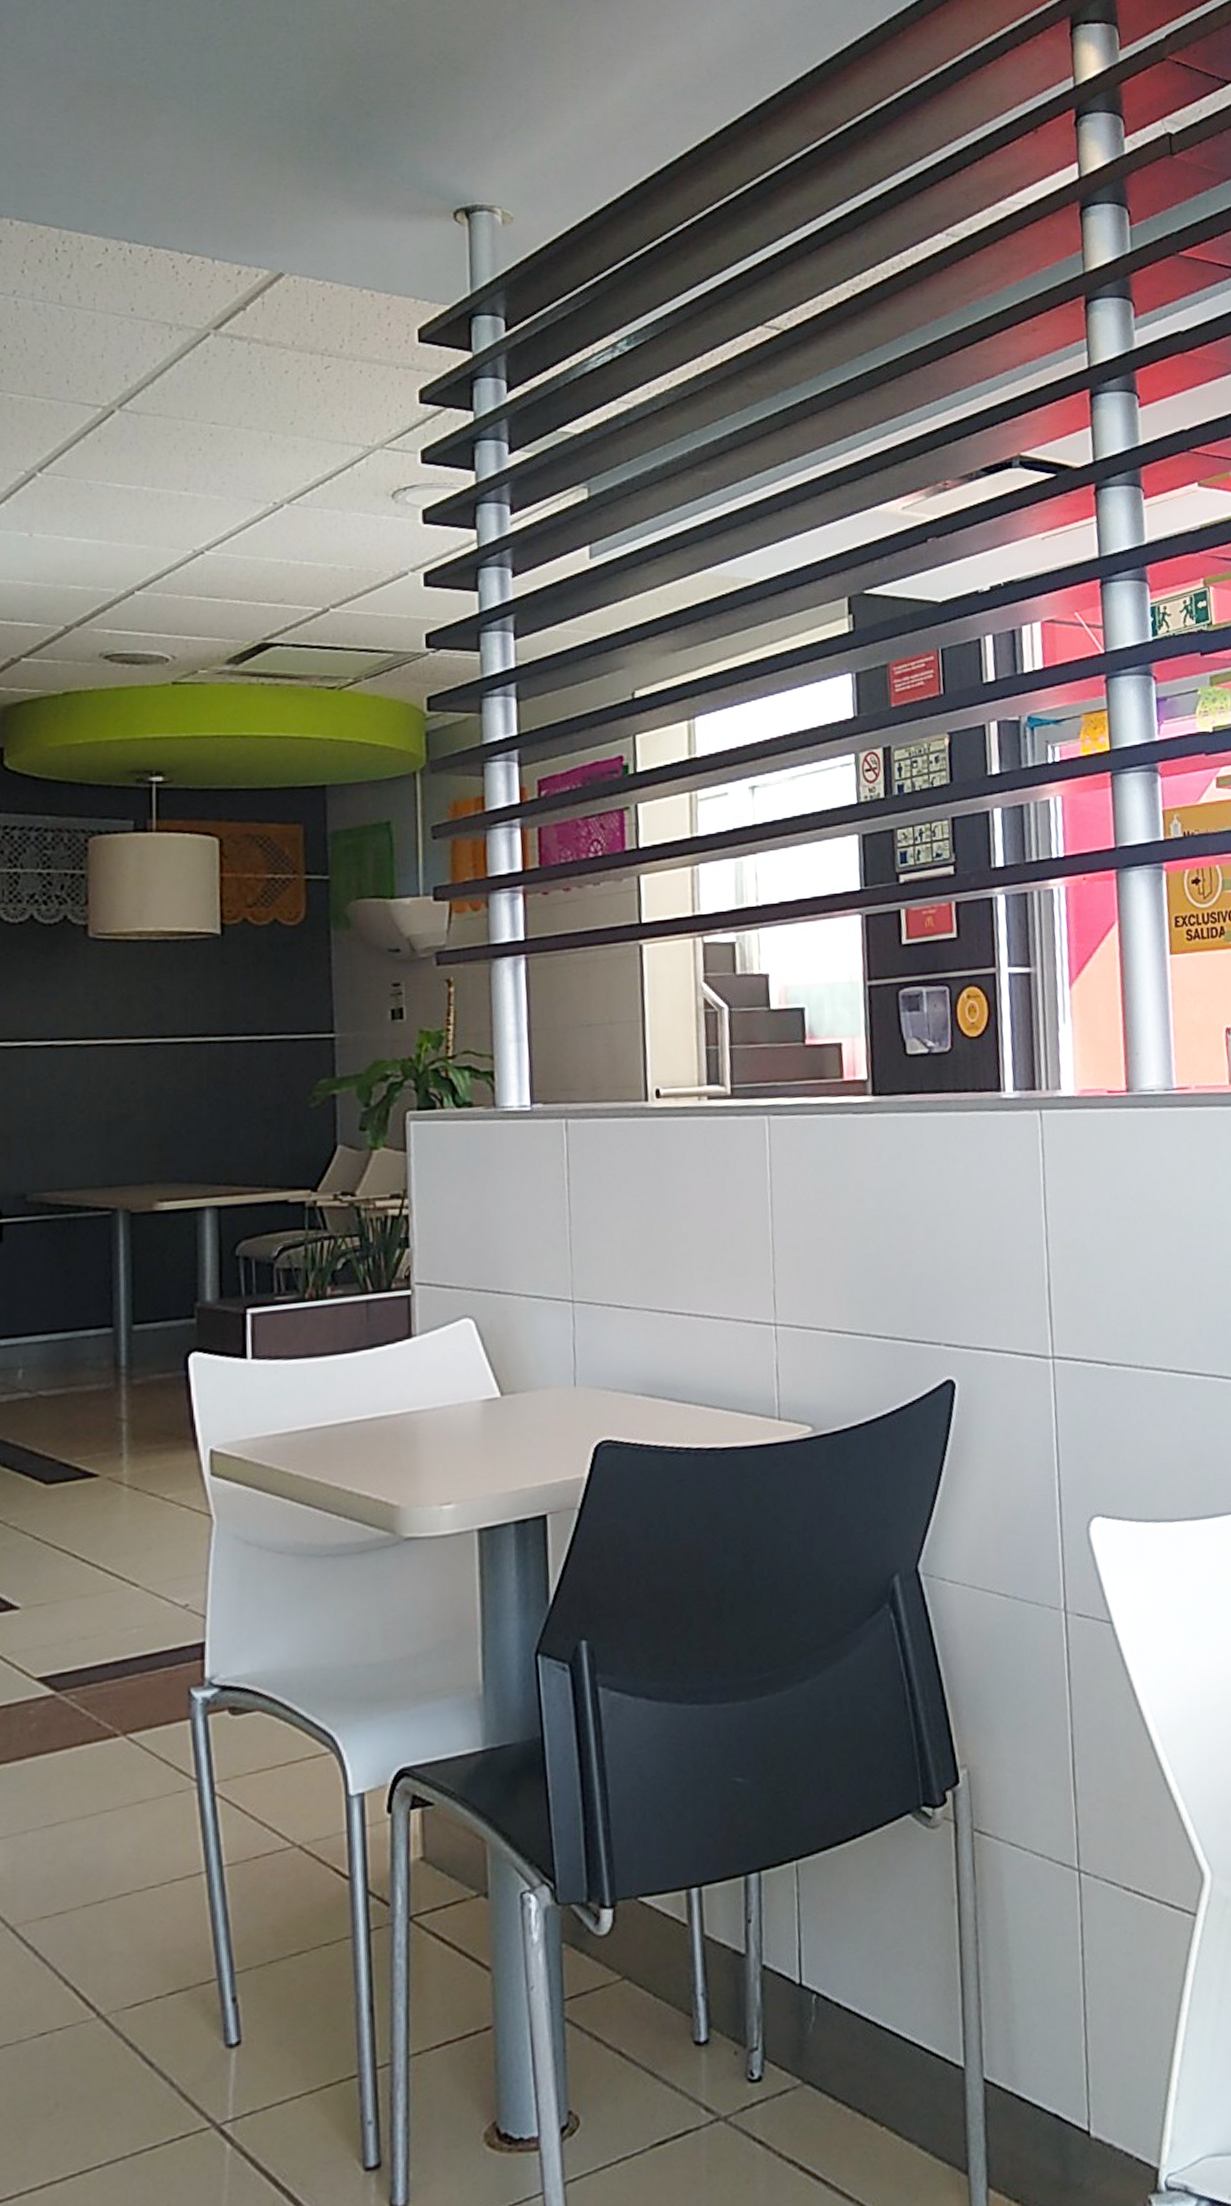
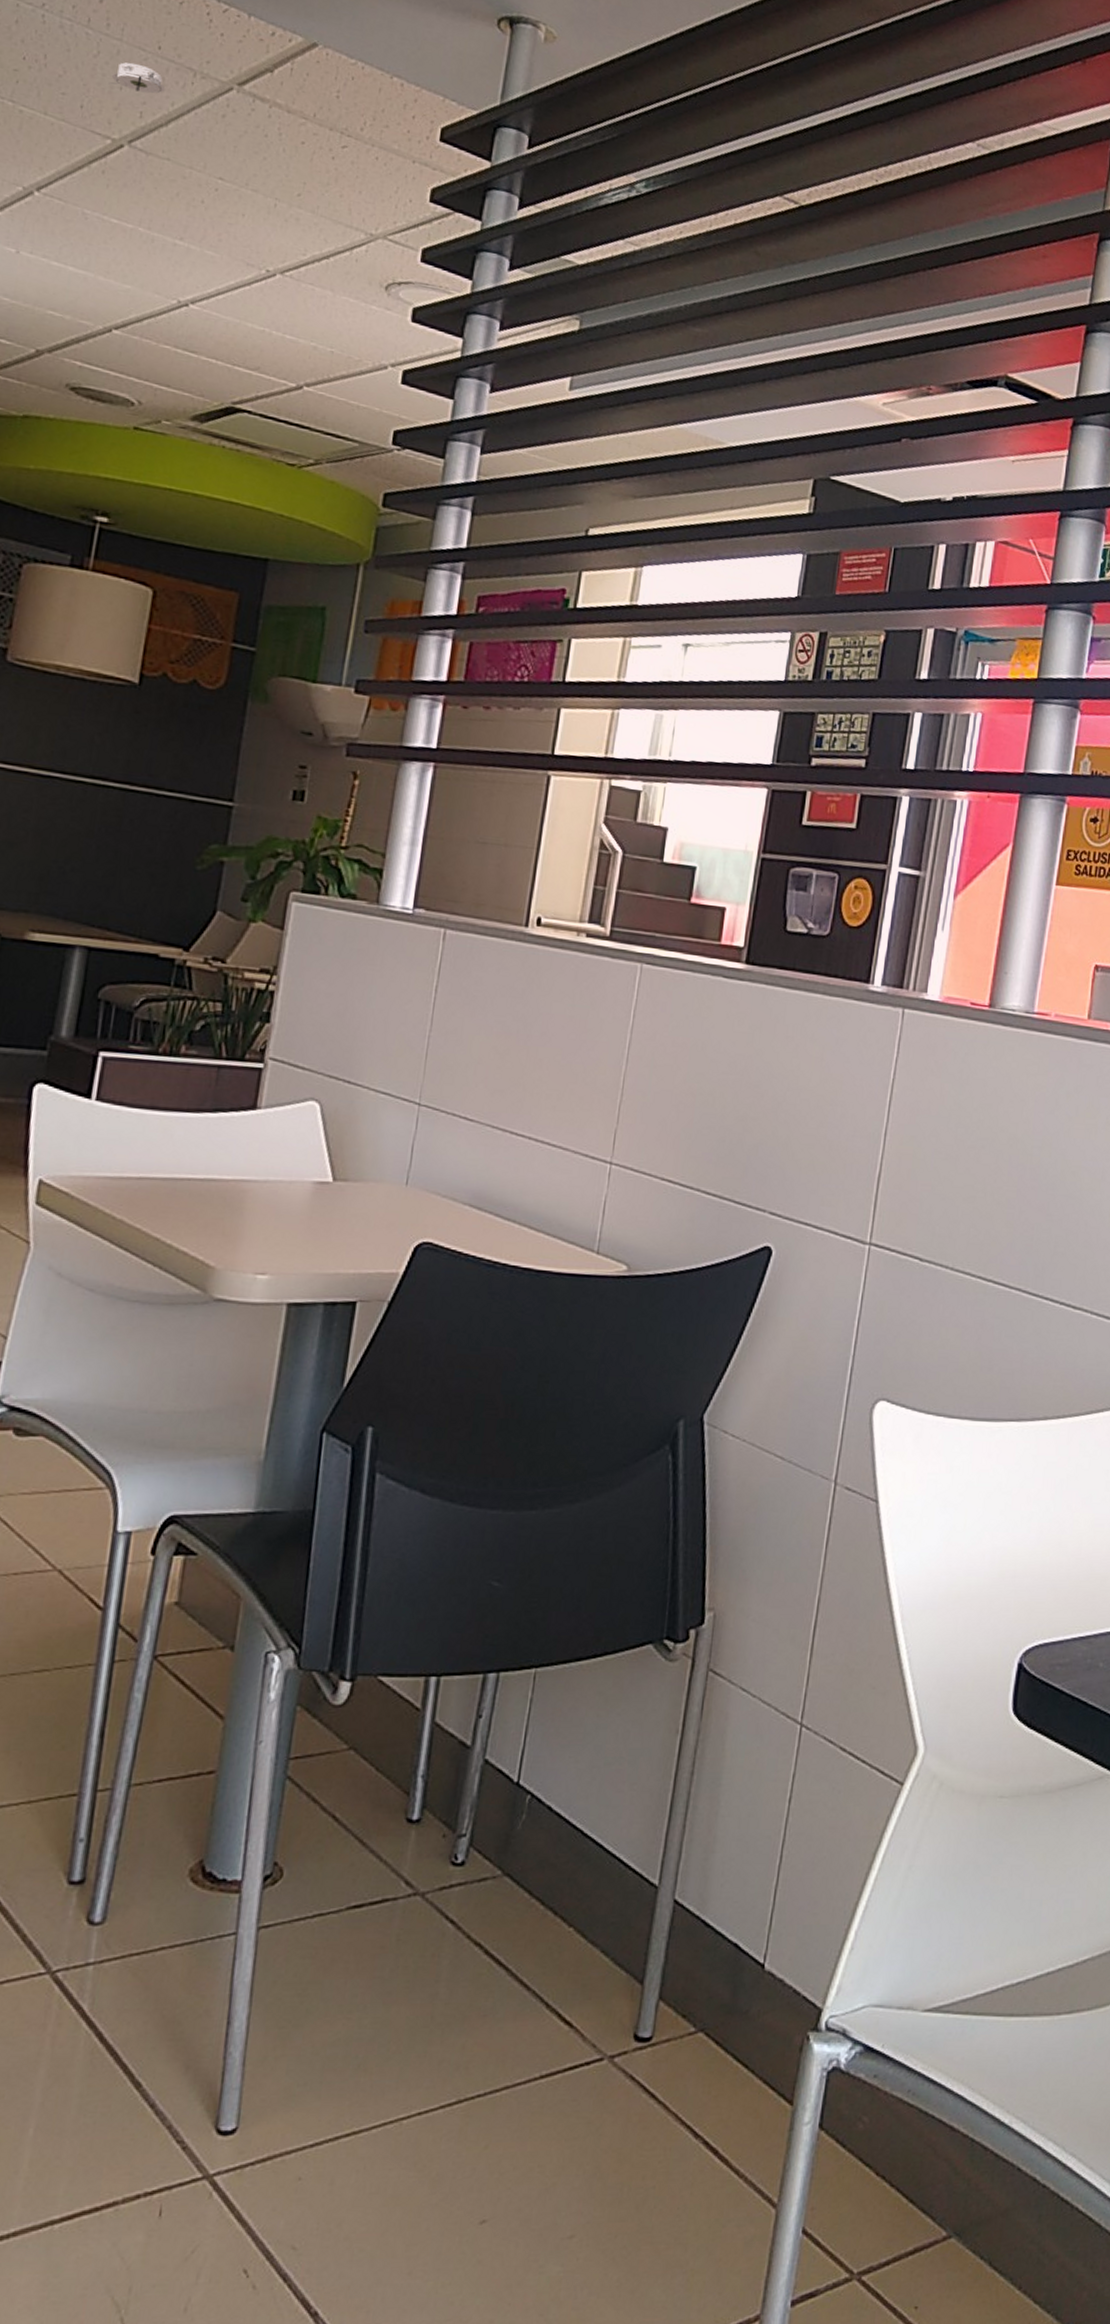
smoke detector: none [89,330,146,356] -> present [108,62,166,94]

